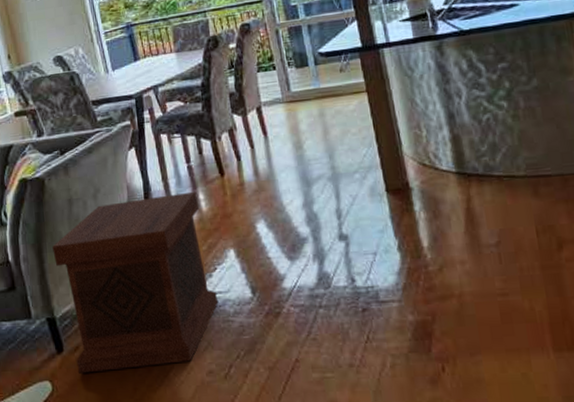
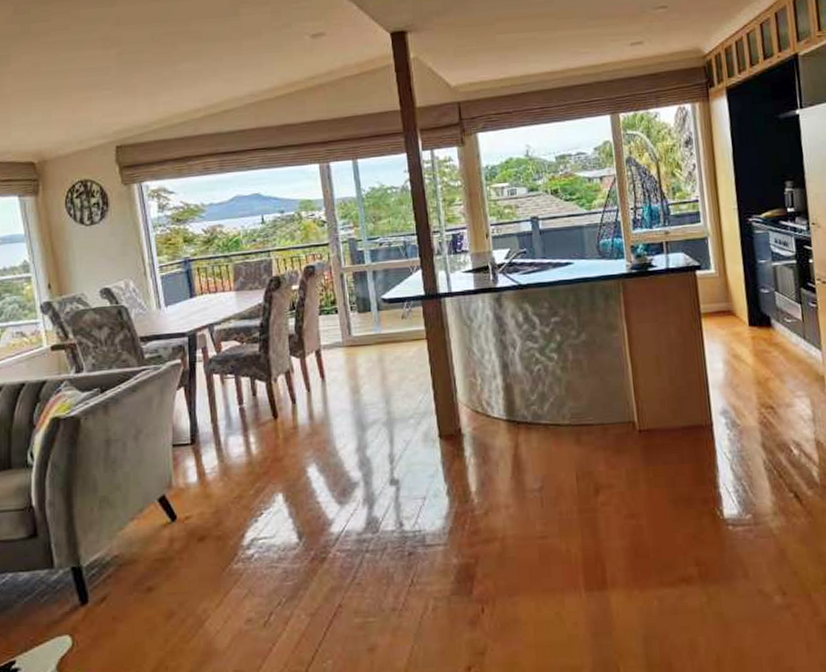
side table: present [52,191,219,374] -> none [84,434,263,626]

